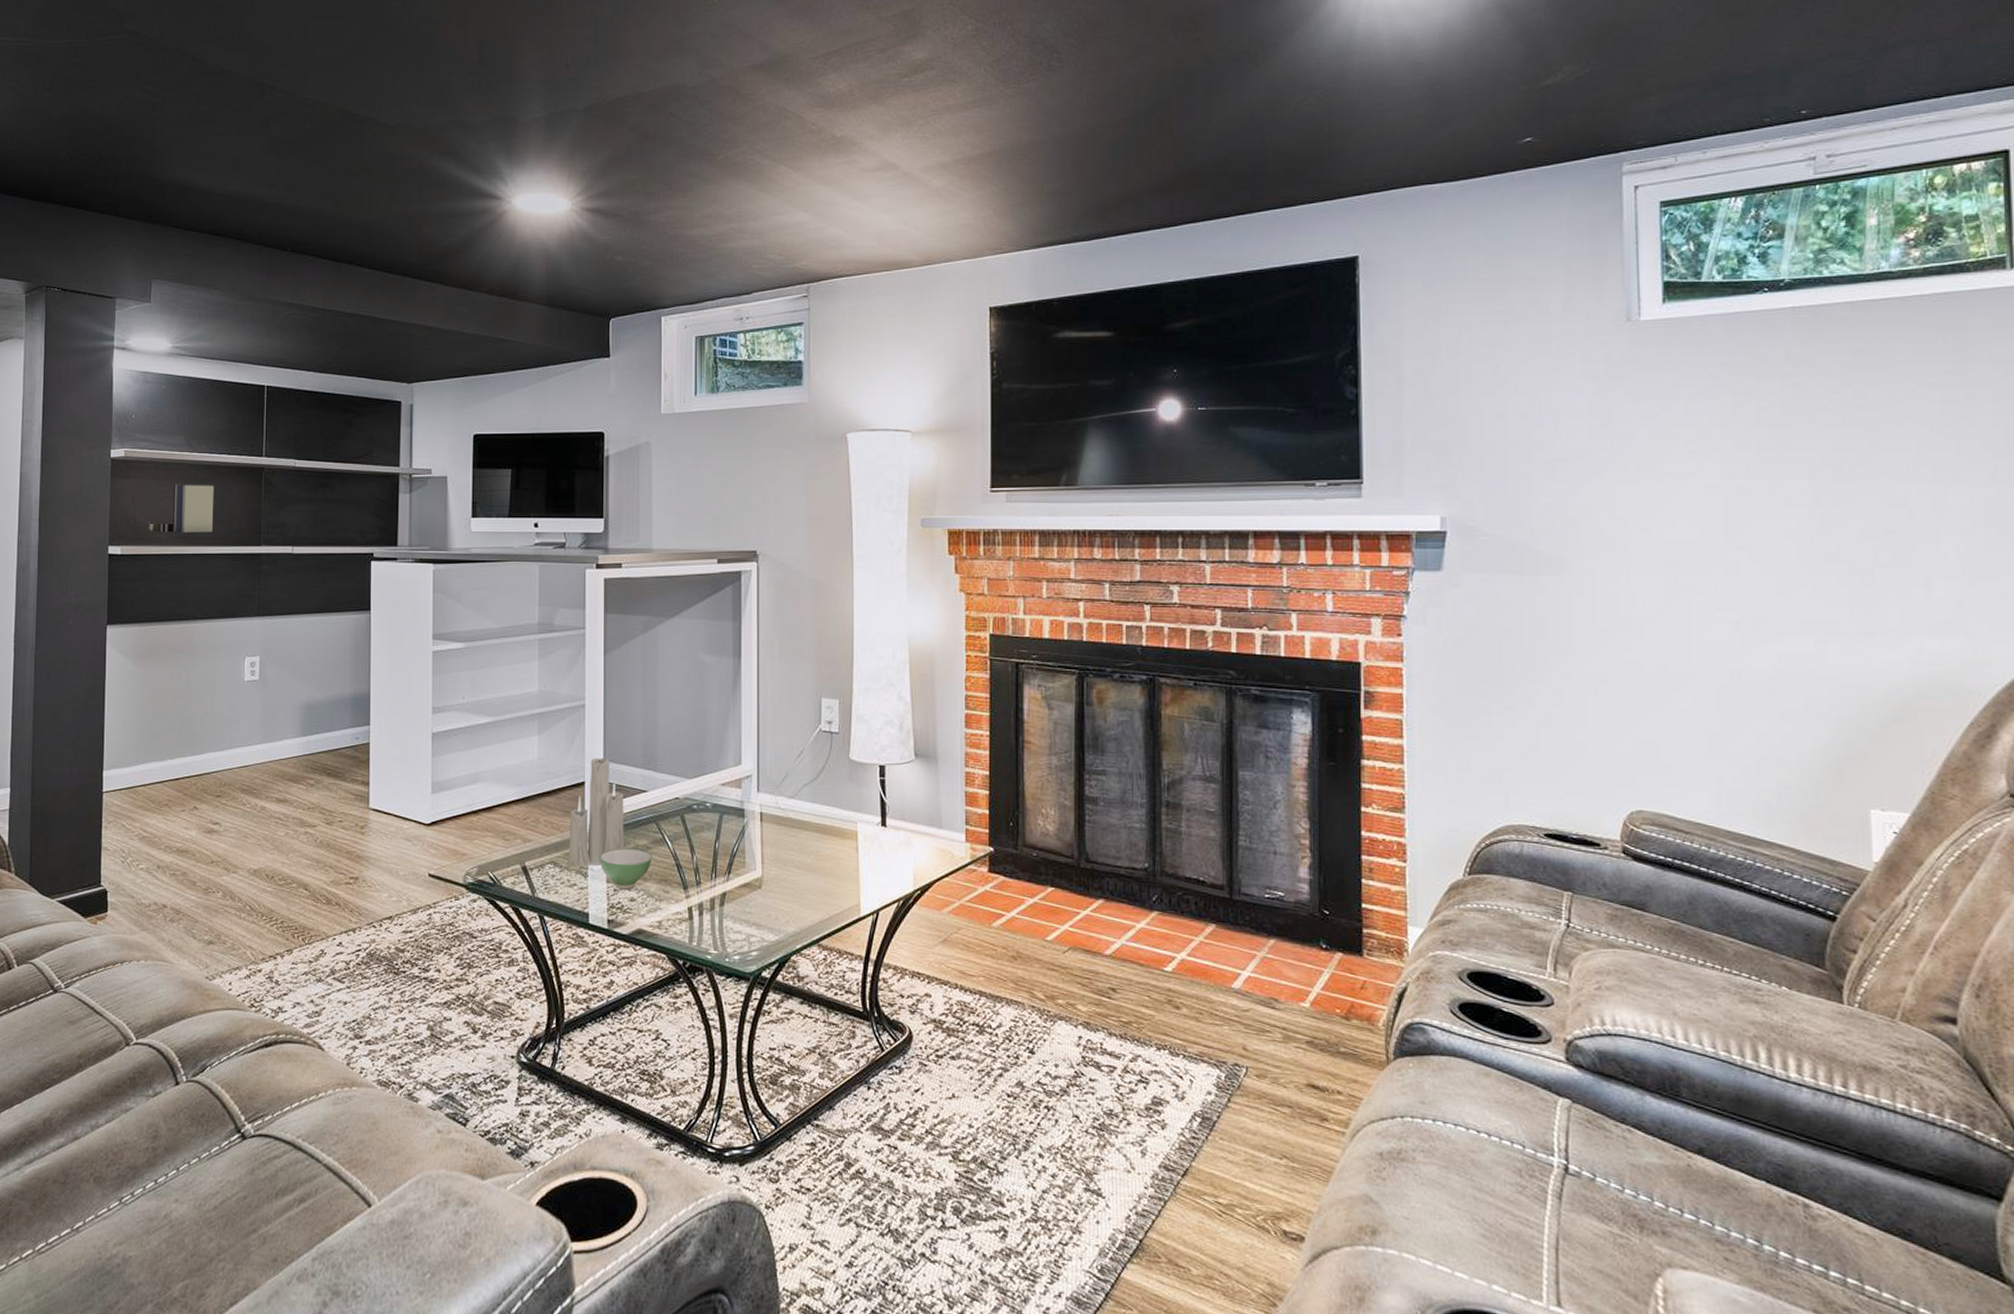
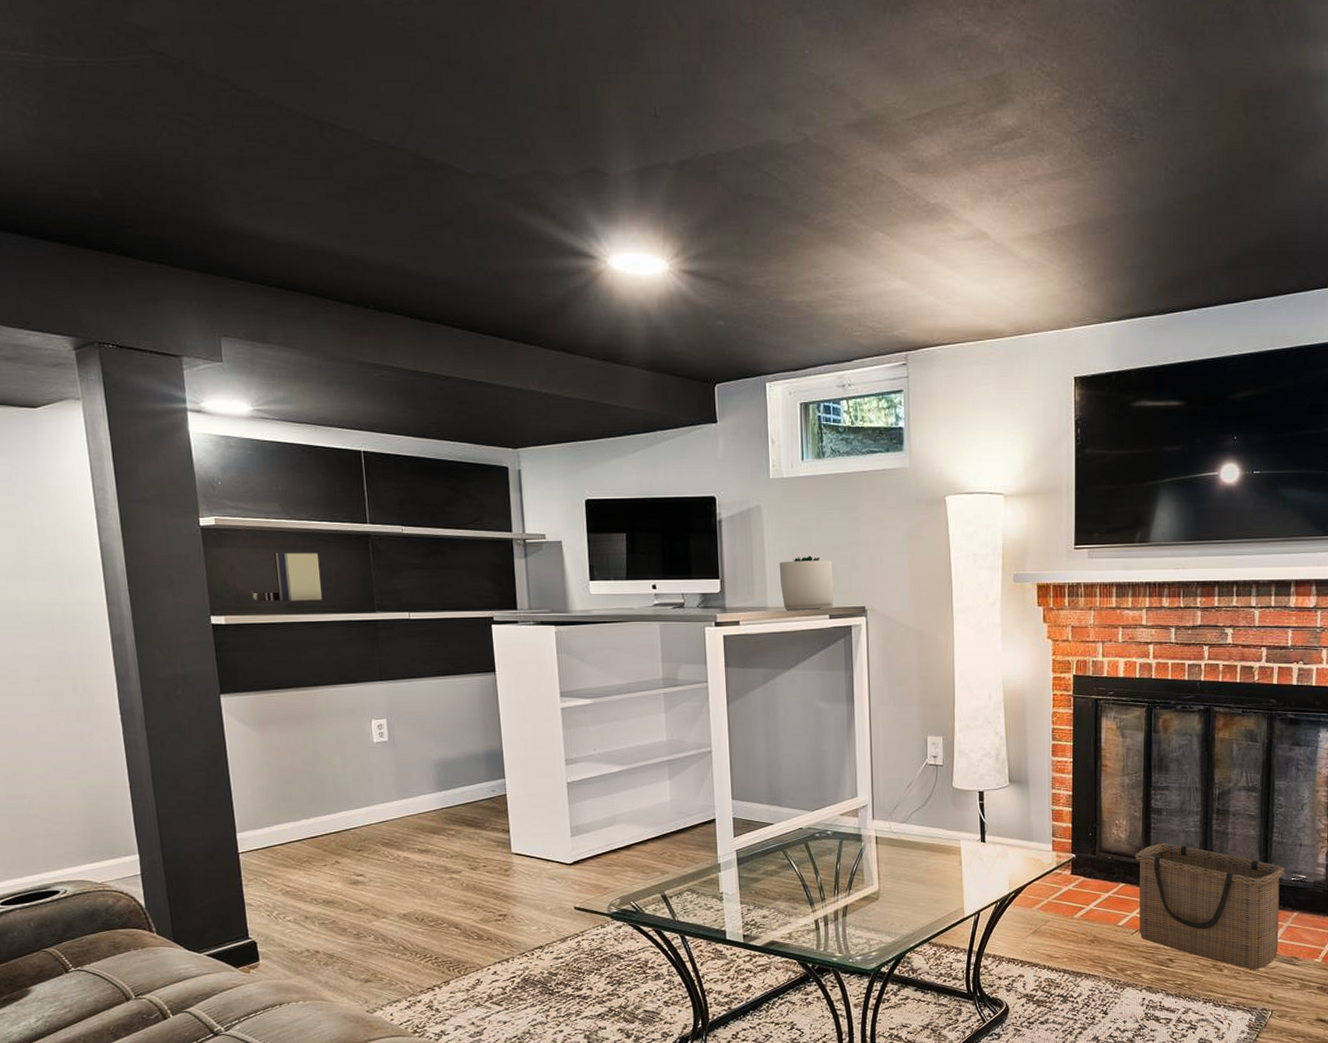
candle: present [567,745,624,868] -> none [703,786,755,893]
bowl: present [599,848,653,890] -> none [732,873,782,909]
planter: none [666,495,723,553] -> present [779,556,834,610]
basket: none [1066,840,1256,1011] -> present [1135,843,1285,970]

